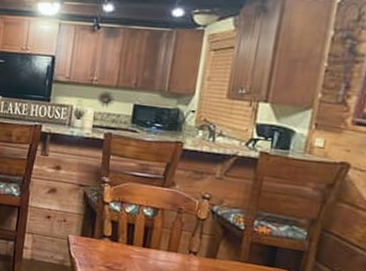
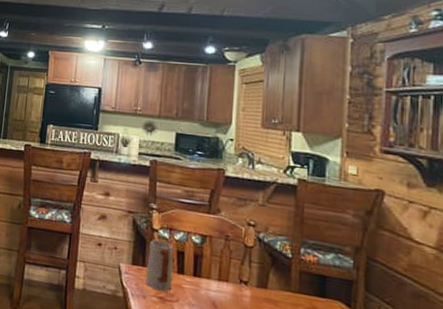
mug: none [94,212,124,262] -> present [145,239,174,292]

